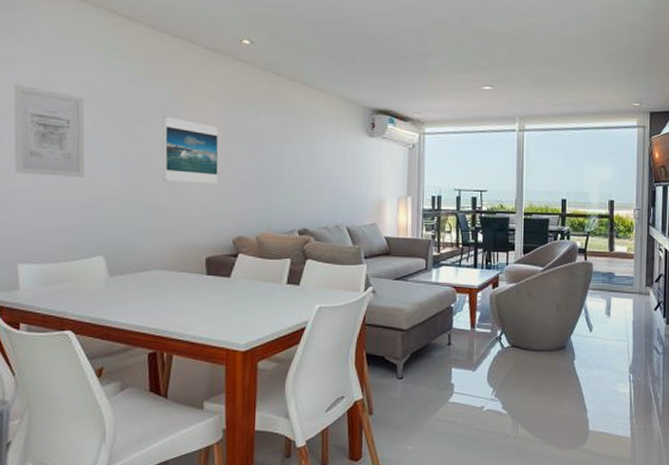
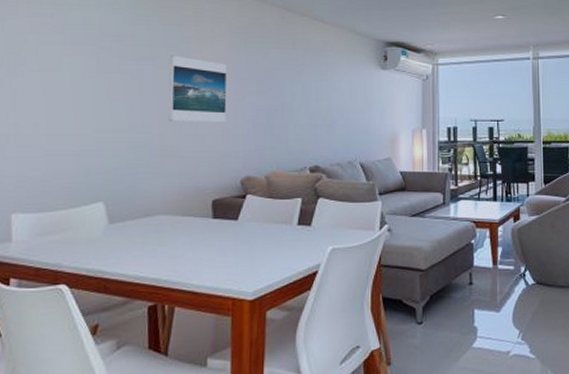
wall art: present [13,84,85,177] -> none [13,28,90,120]

